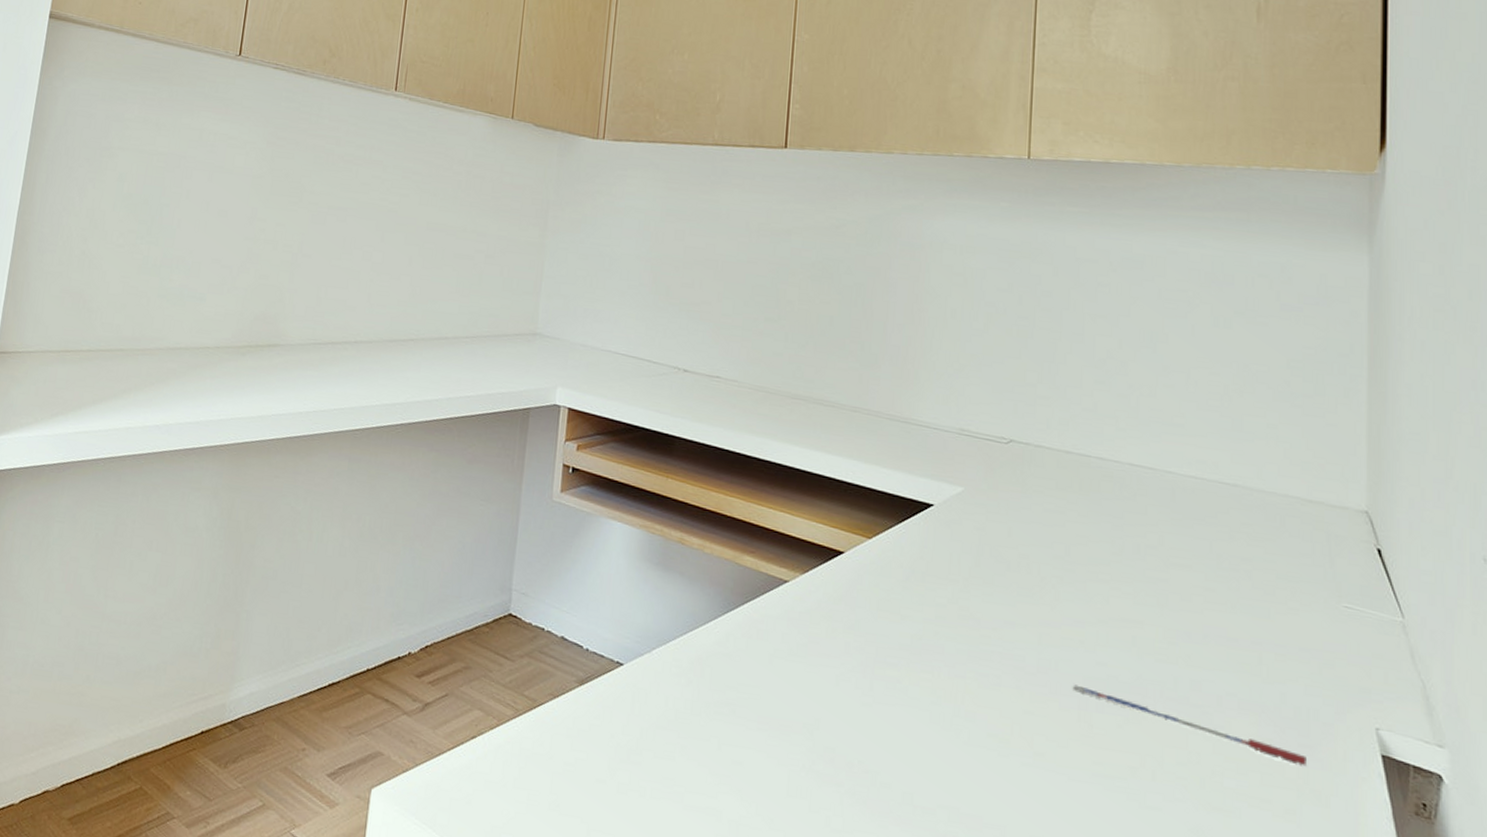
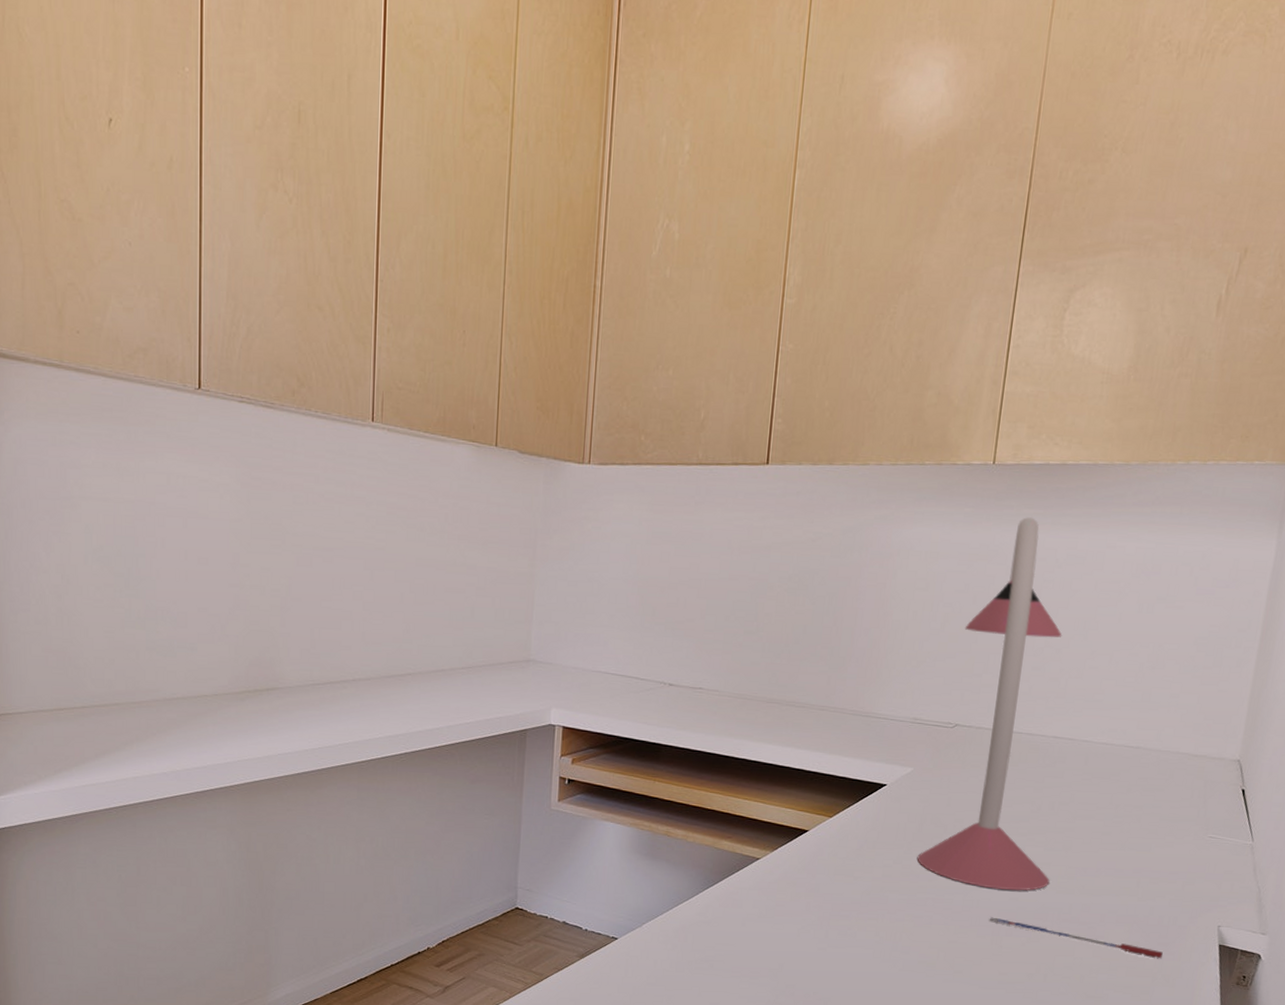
desk lamp: none [976,215,1145,655] -> present [917,517,1062,891]

